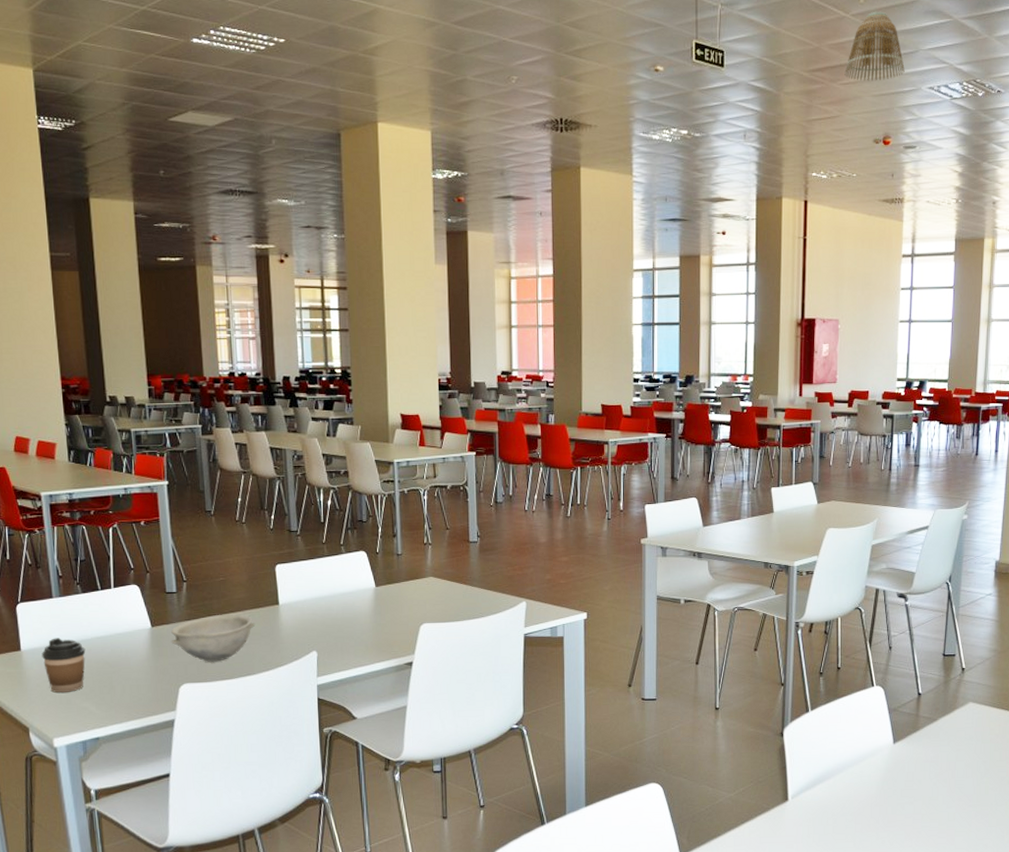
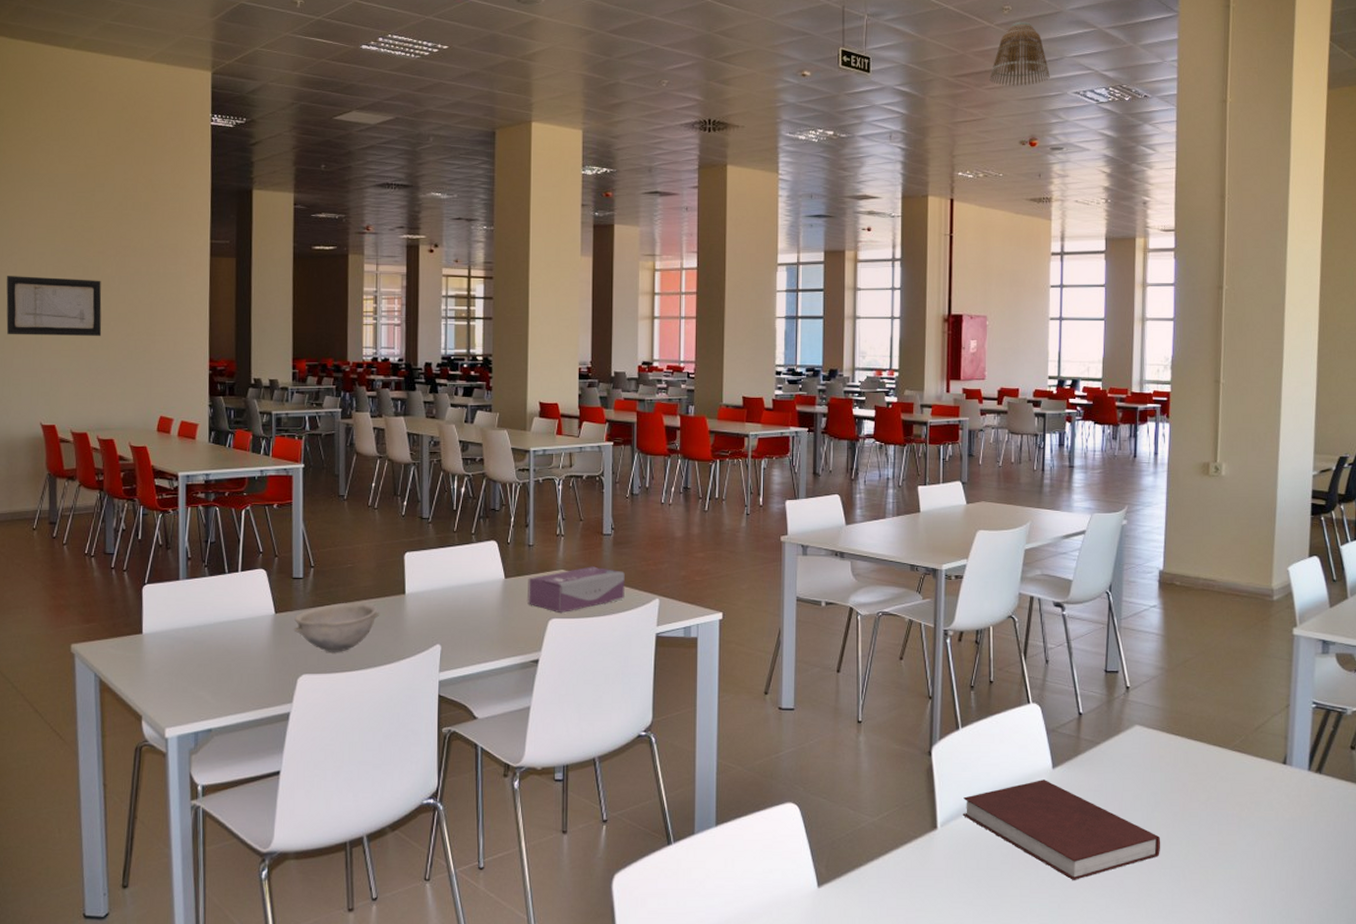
coffee cup: present [42,638,86,693] -> none [163,622,207,679]
tissue box: none [398,573,493,619] -> present [527,566,625,614]
notebook: none [811,754,989,840] -> present [962,780,1161,880]

